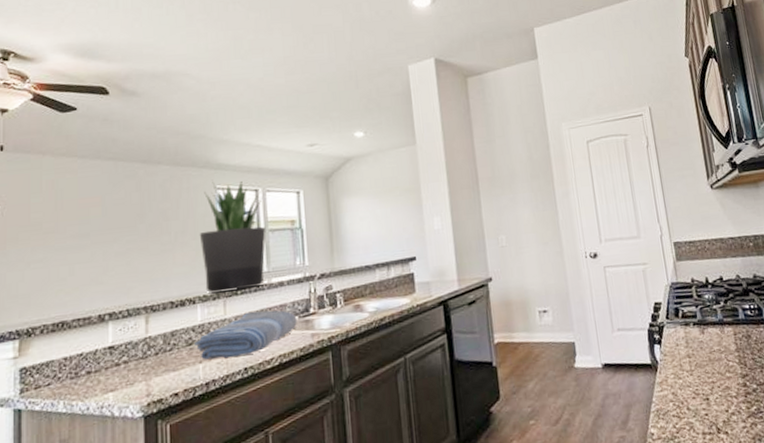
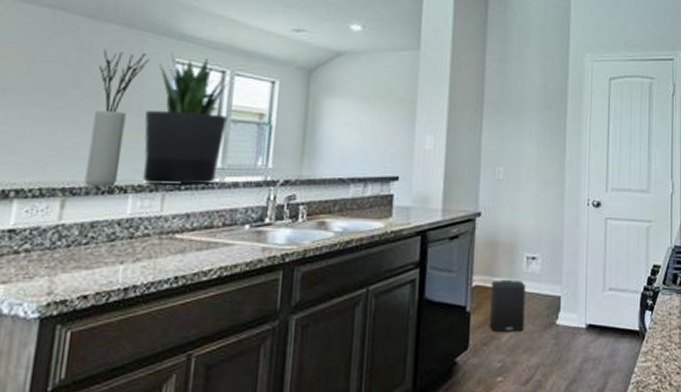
vase: none [158,185,196,303] -> present [84,49,149,187]
towel: present [195,310,297,360] -> none [118,211,248,261]
pedal bin: none [510,333,546,381] -> present [489,279,526,332]

